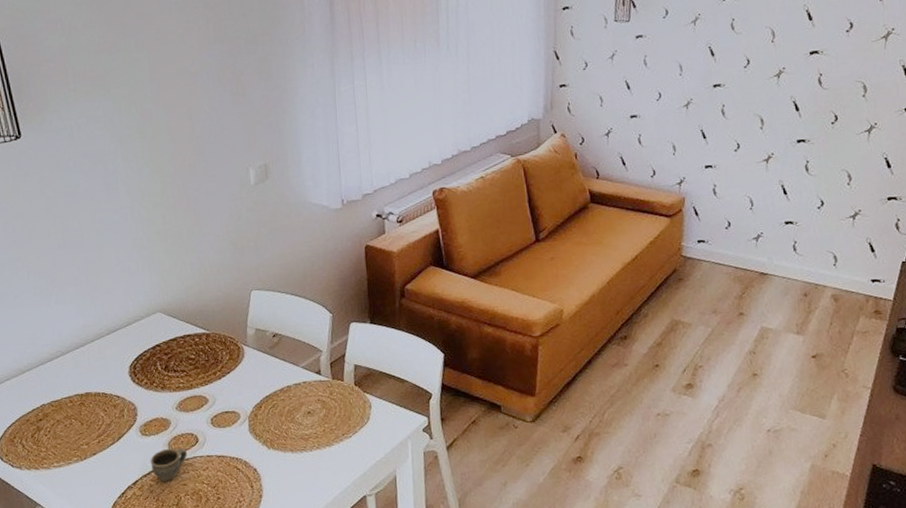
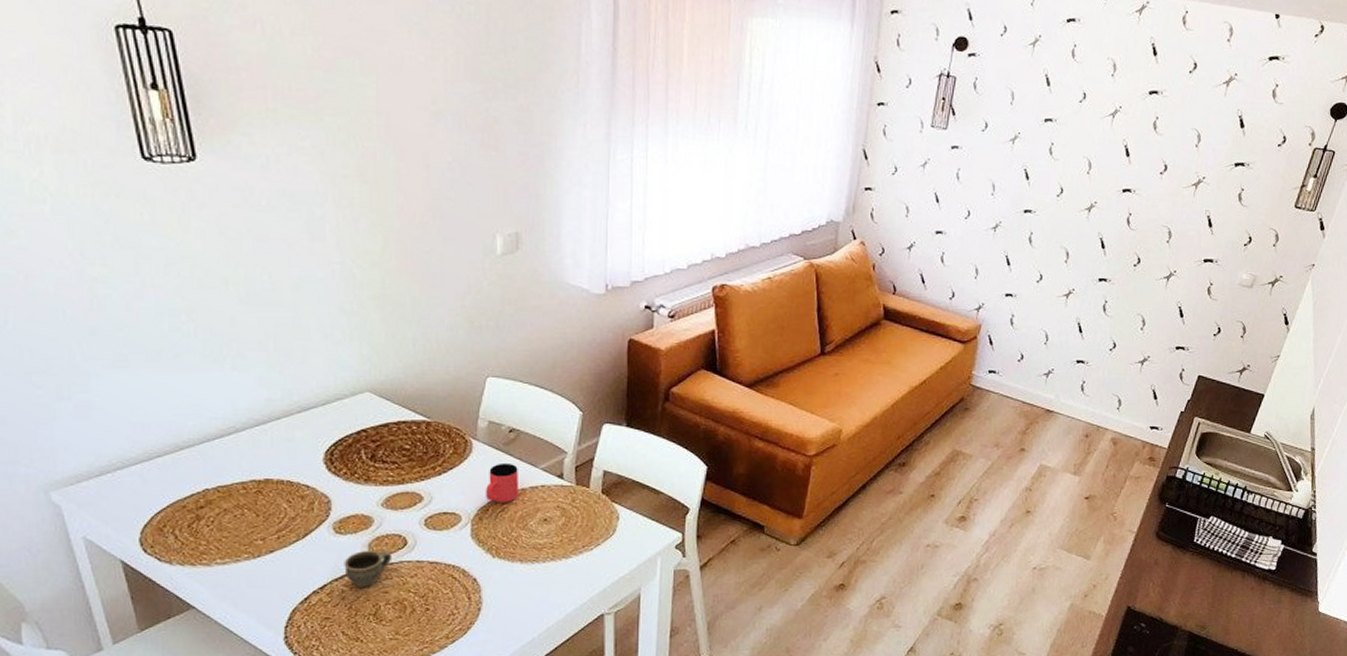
cup: none [258,364,285,400] -> present [486,462,518,502]

